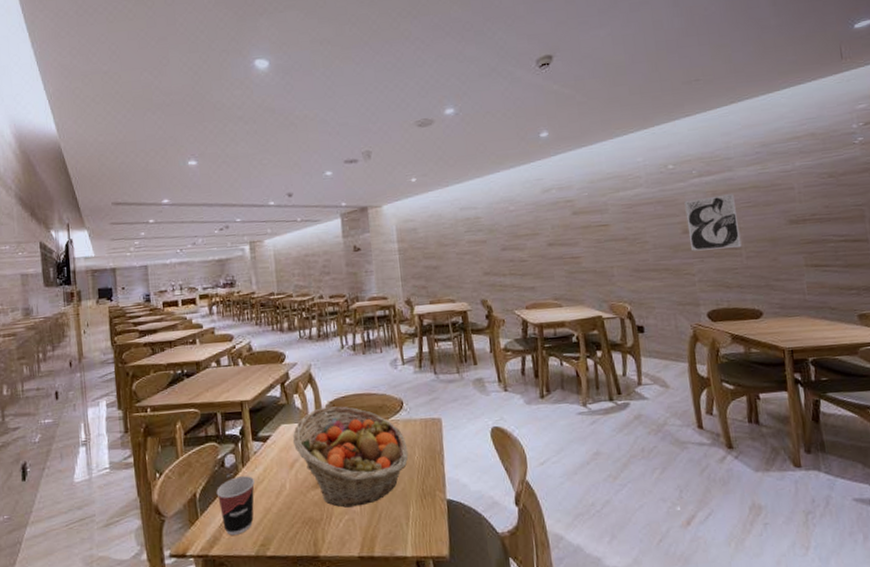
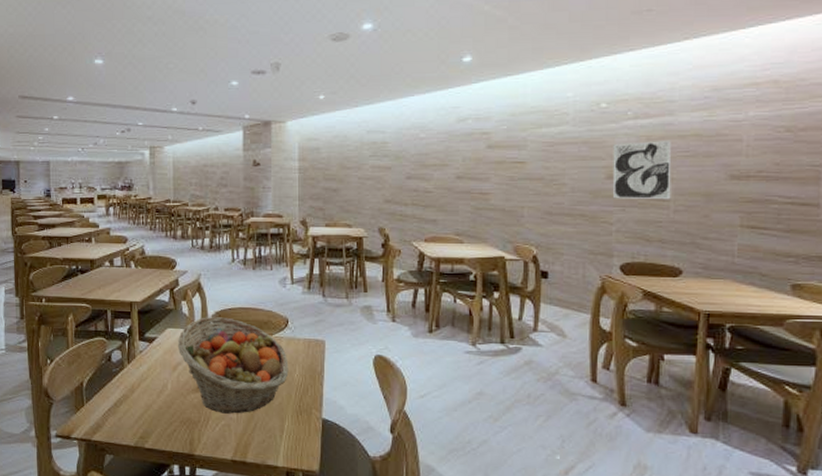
cup: present [216,476,255,535] -> none [102,372,138,425]

